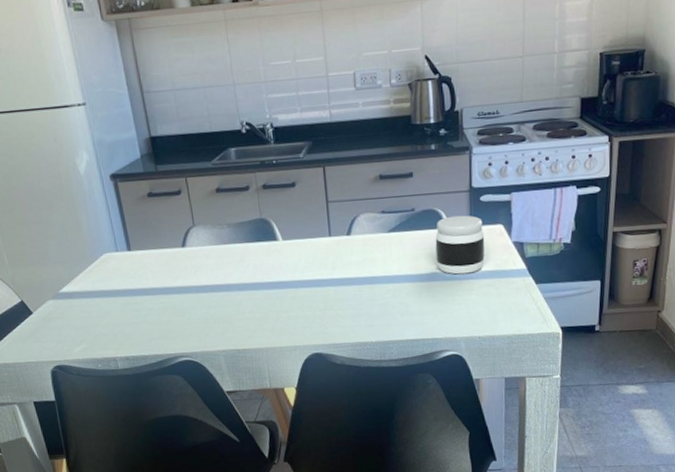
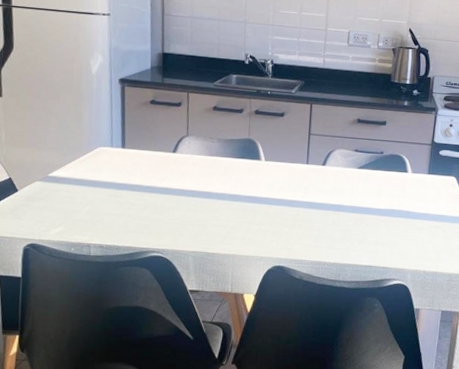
jar: present [435,215,485,275] -> none [396,163,439,215]

